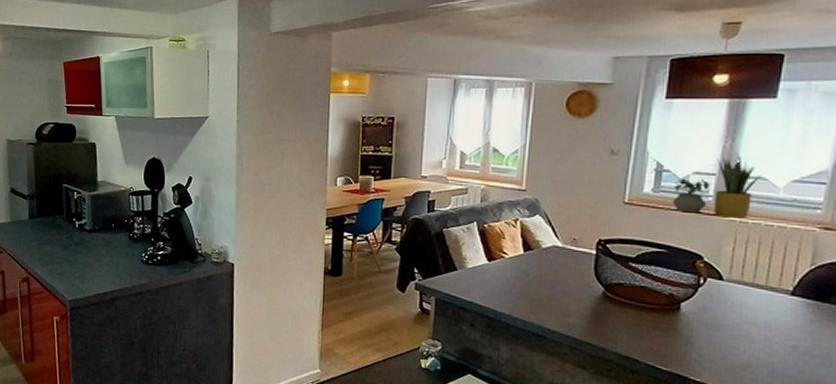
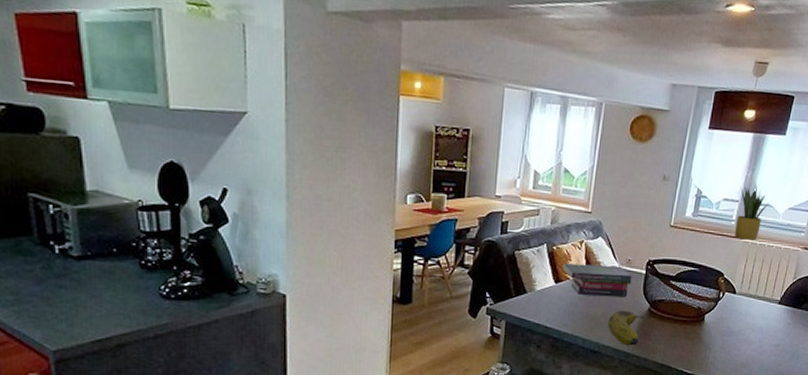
books: none [495,241,579,279] -> present [562,263,632,298]
fruit: none [552,292,599,333] -> present [607,310,645,346]
potted plant: present [672,178,709,213] -> none [706,203,733,236]

